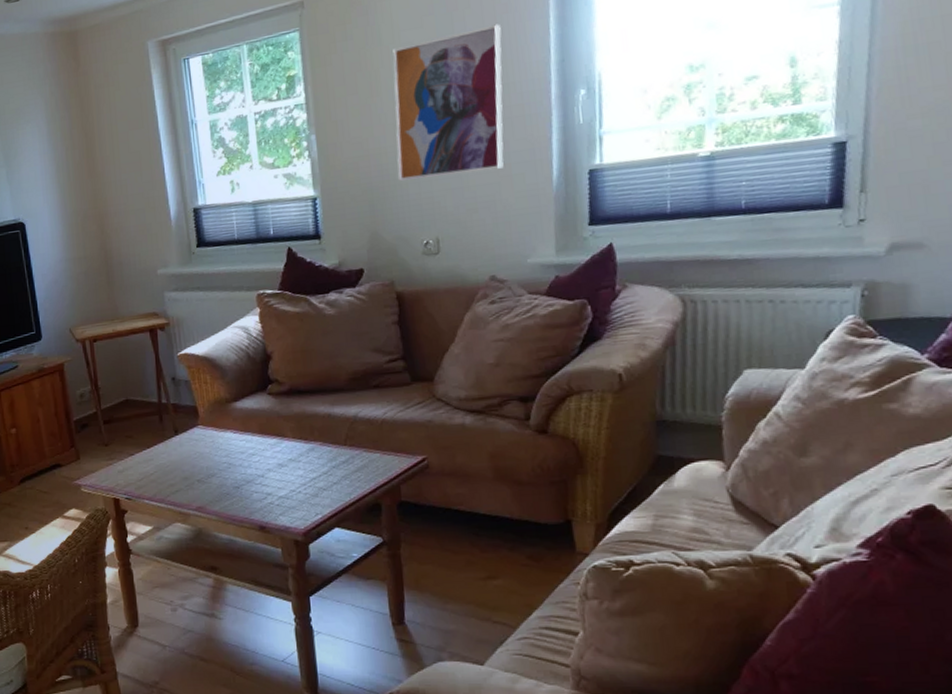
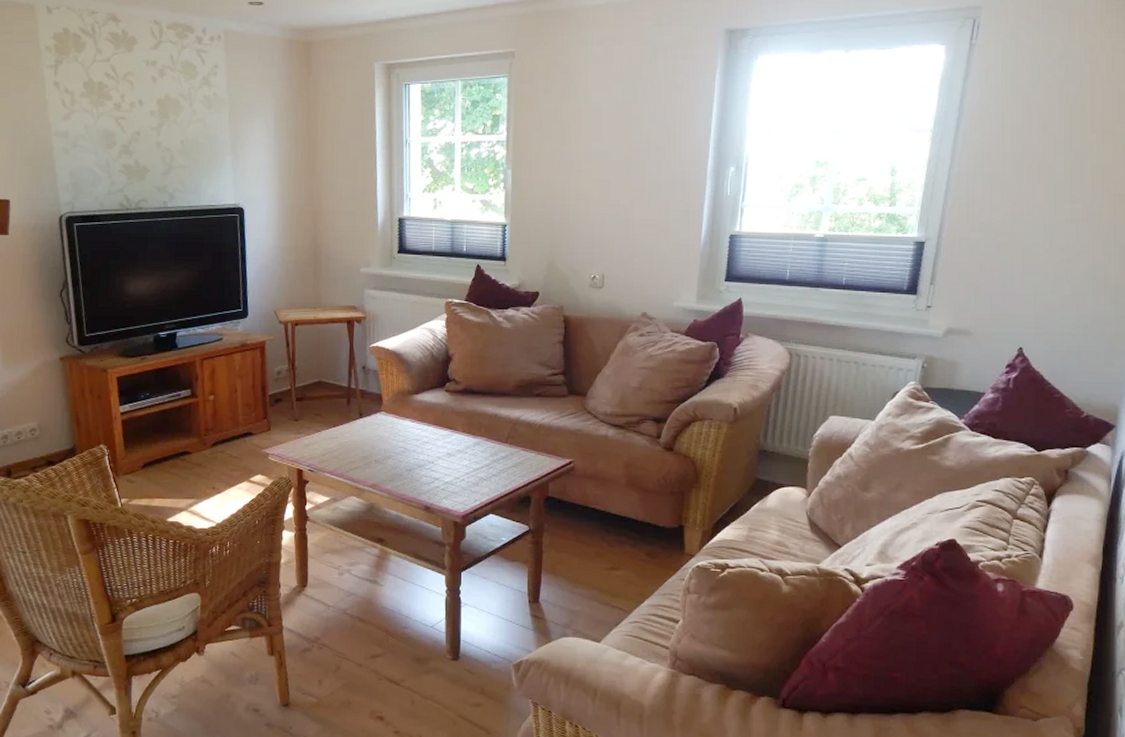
wall art: present [393,24,504,181] -> none [576,100,674,223]

